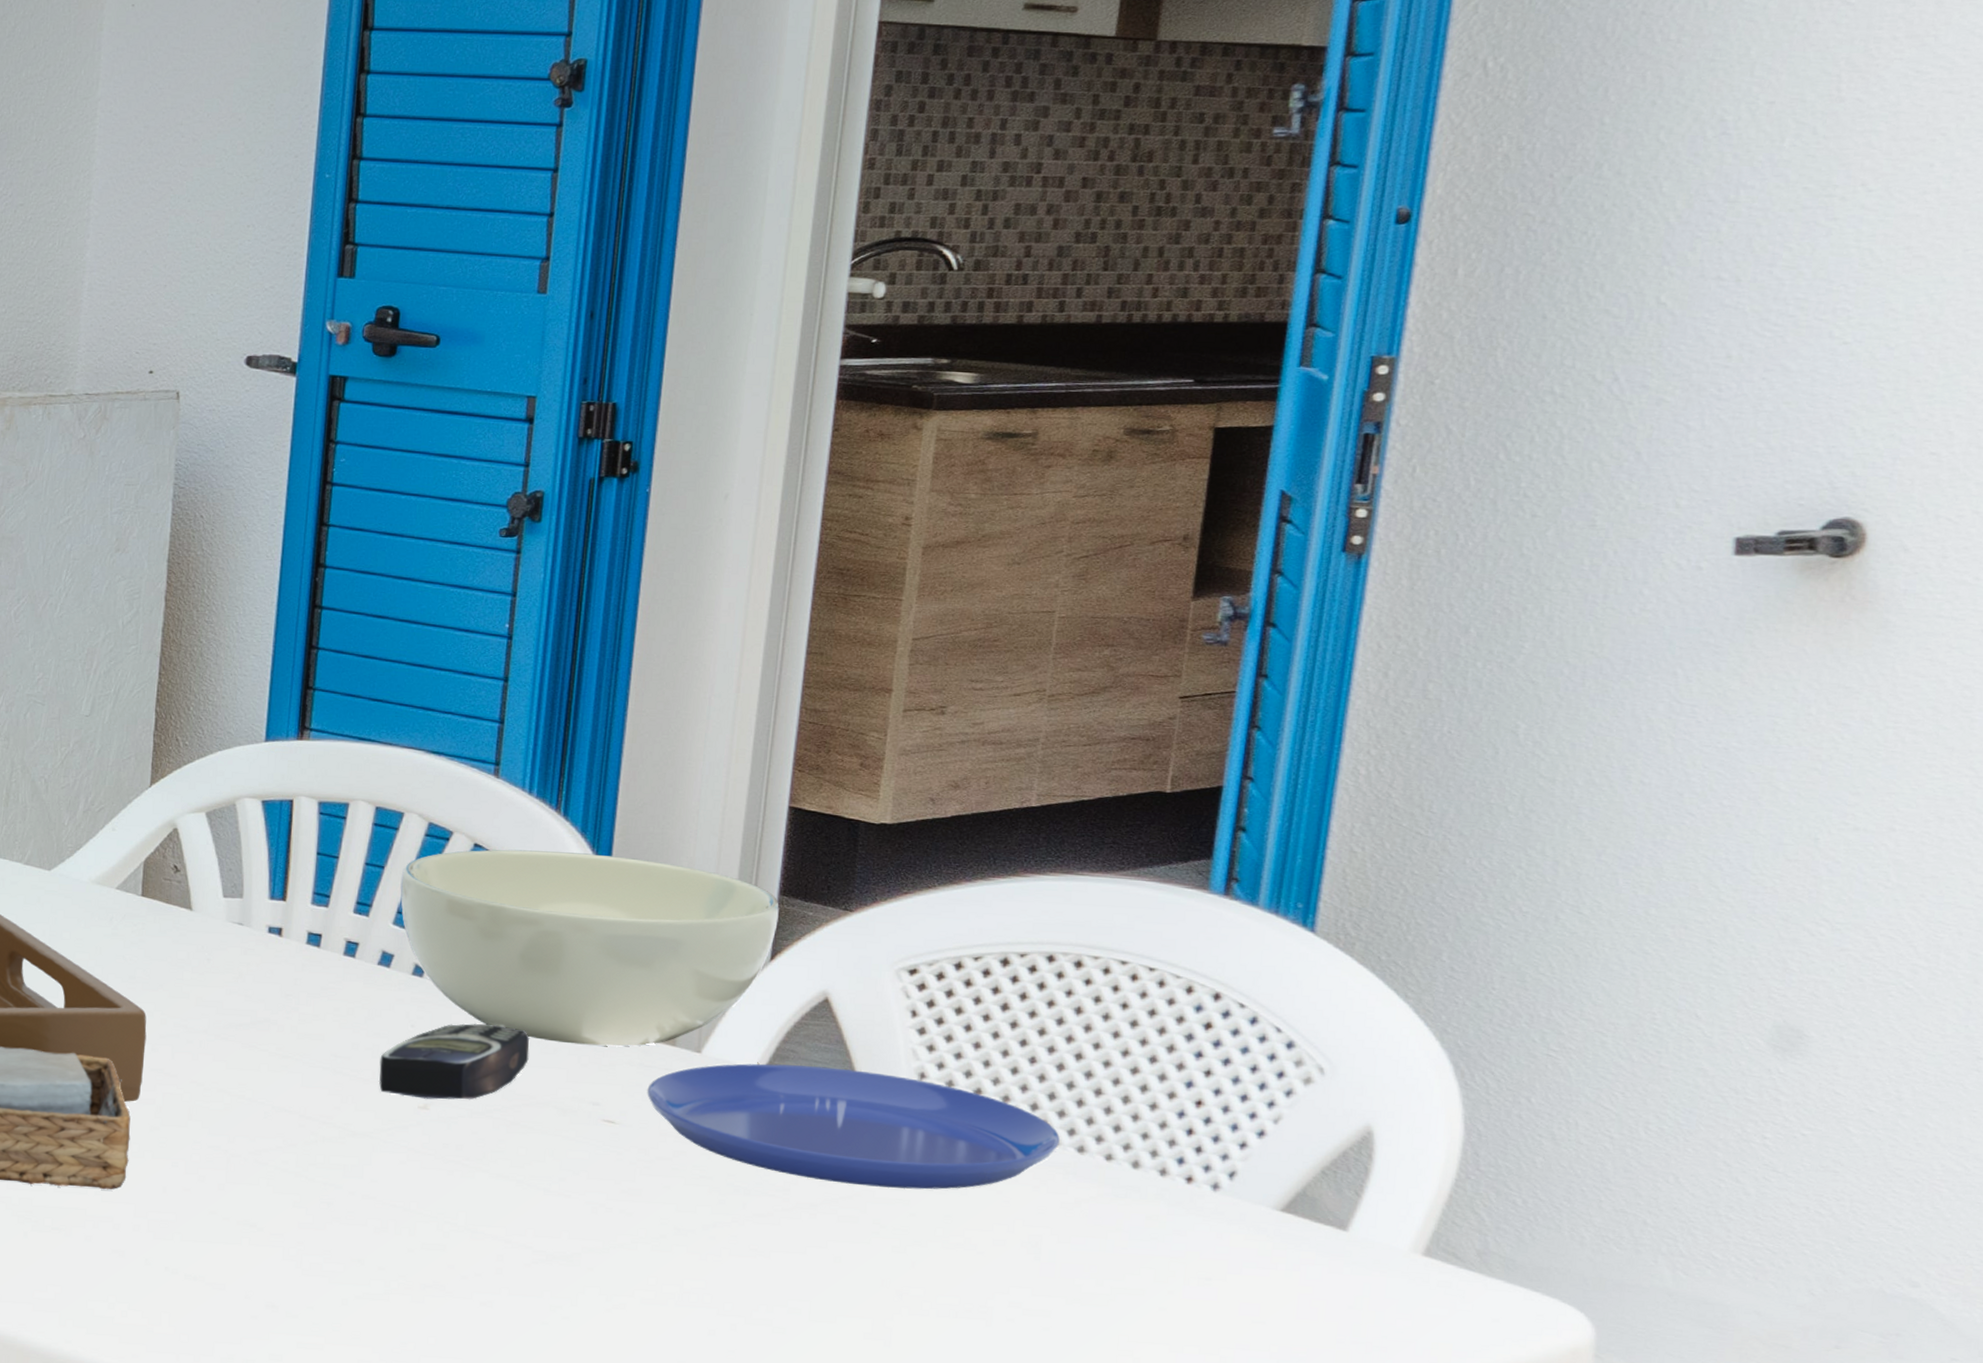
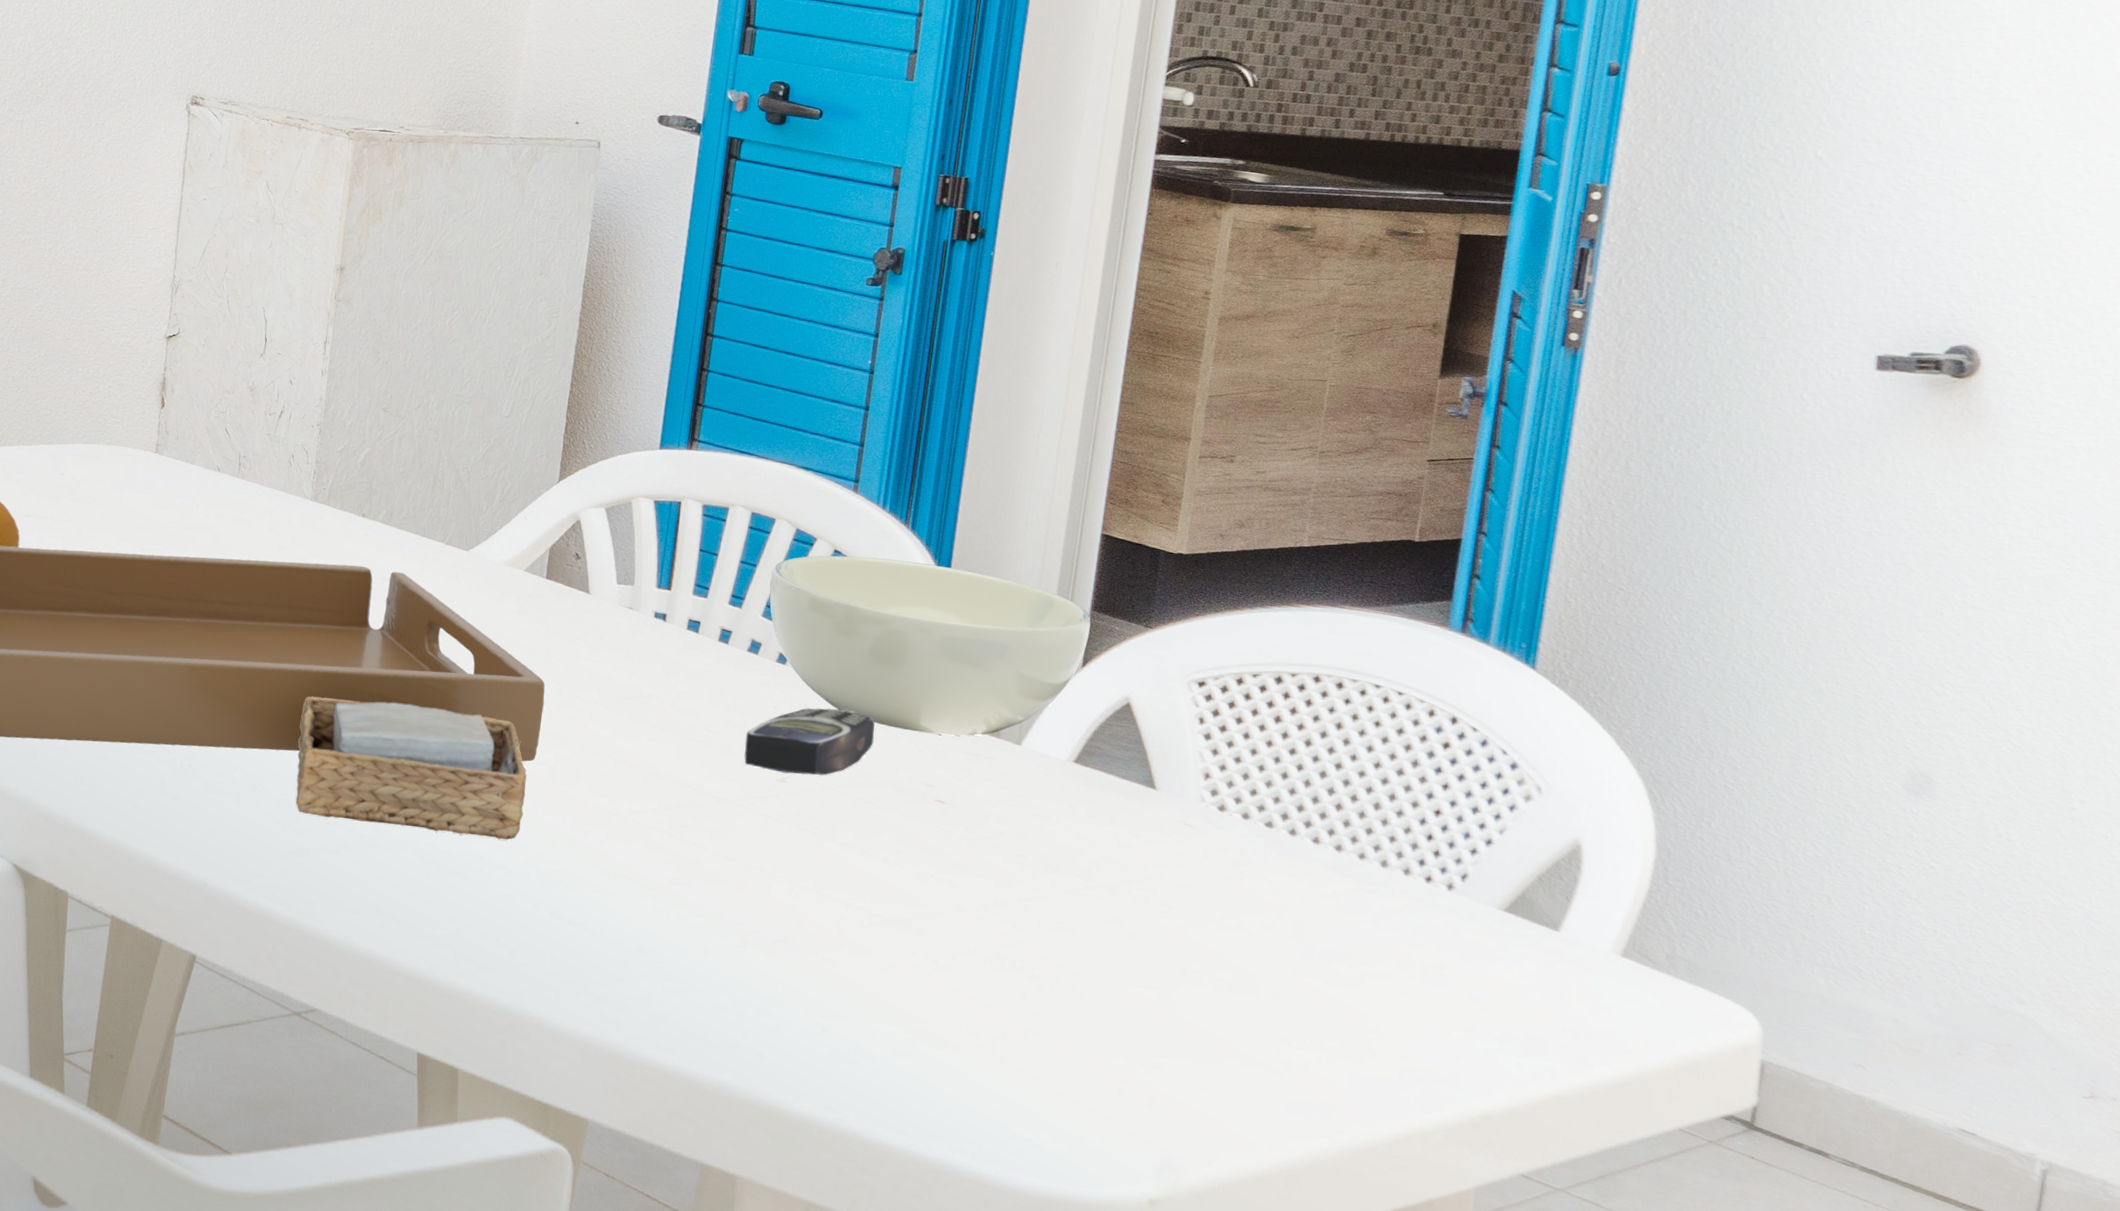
plate: present [647,1063,1060,1190] -> none [973,756,1321,877]

